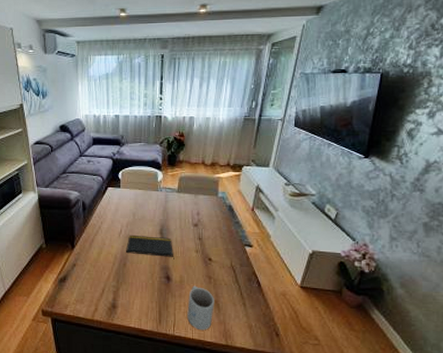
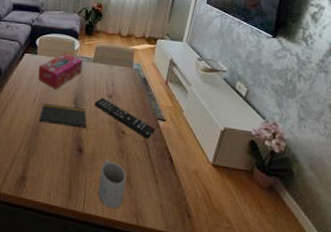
tissue box: none [123,184,166,221] -> present [38,52,82,89]
remote control: none [180,226,242,266] -> present [94,97,155,140]

